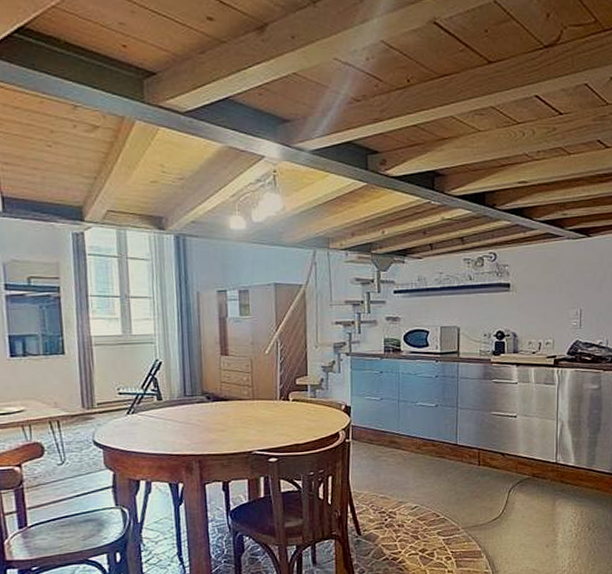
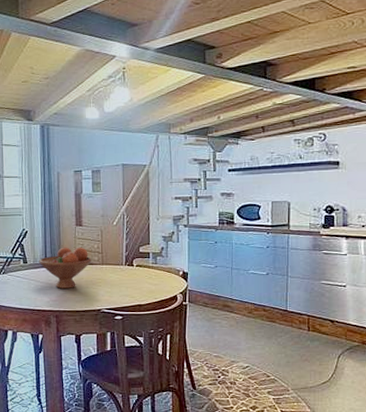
fruit bowl: none [175,379,240,429] -> present [38,247,92,289]

